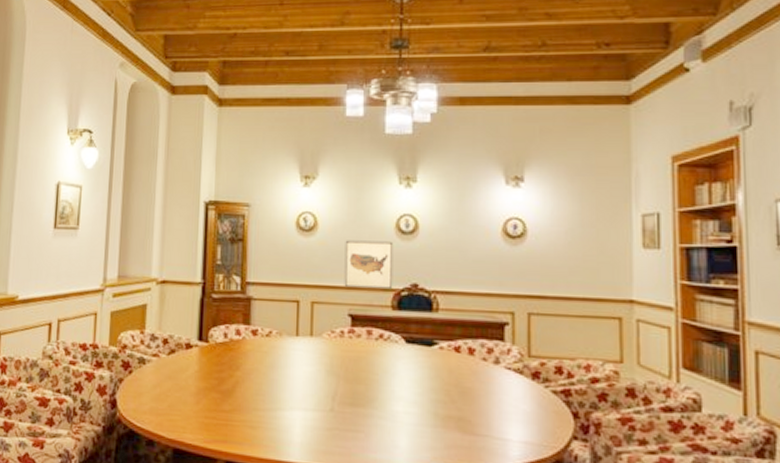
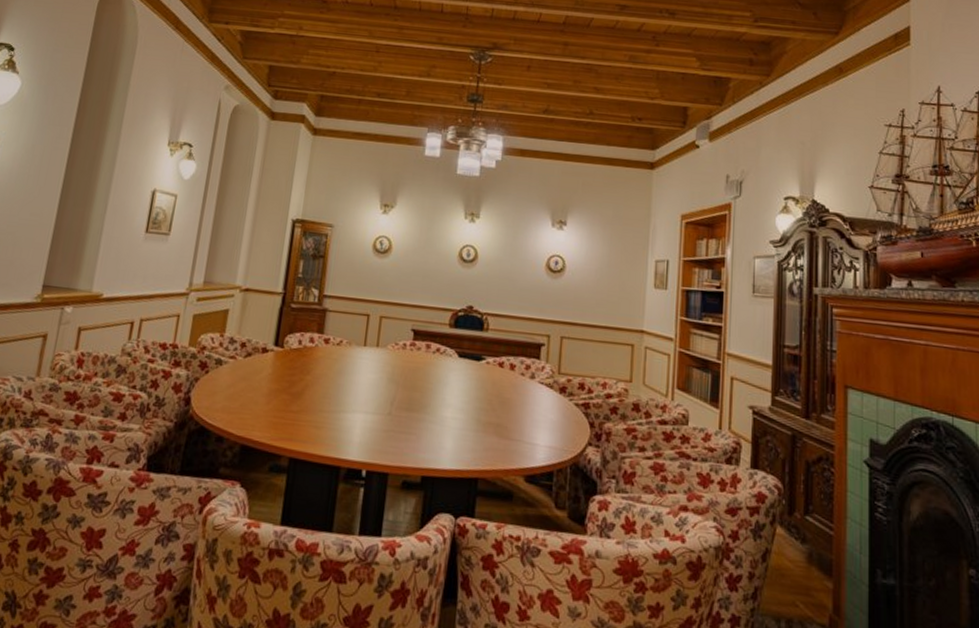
wall art: present [344,240,394,290] -> none [410,264,456,309]

